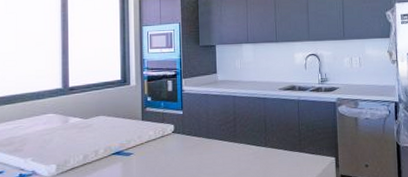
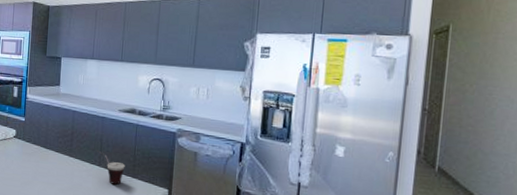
cup: none [261,131,291,162] -> present [96,150,125,185]

